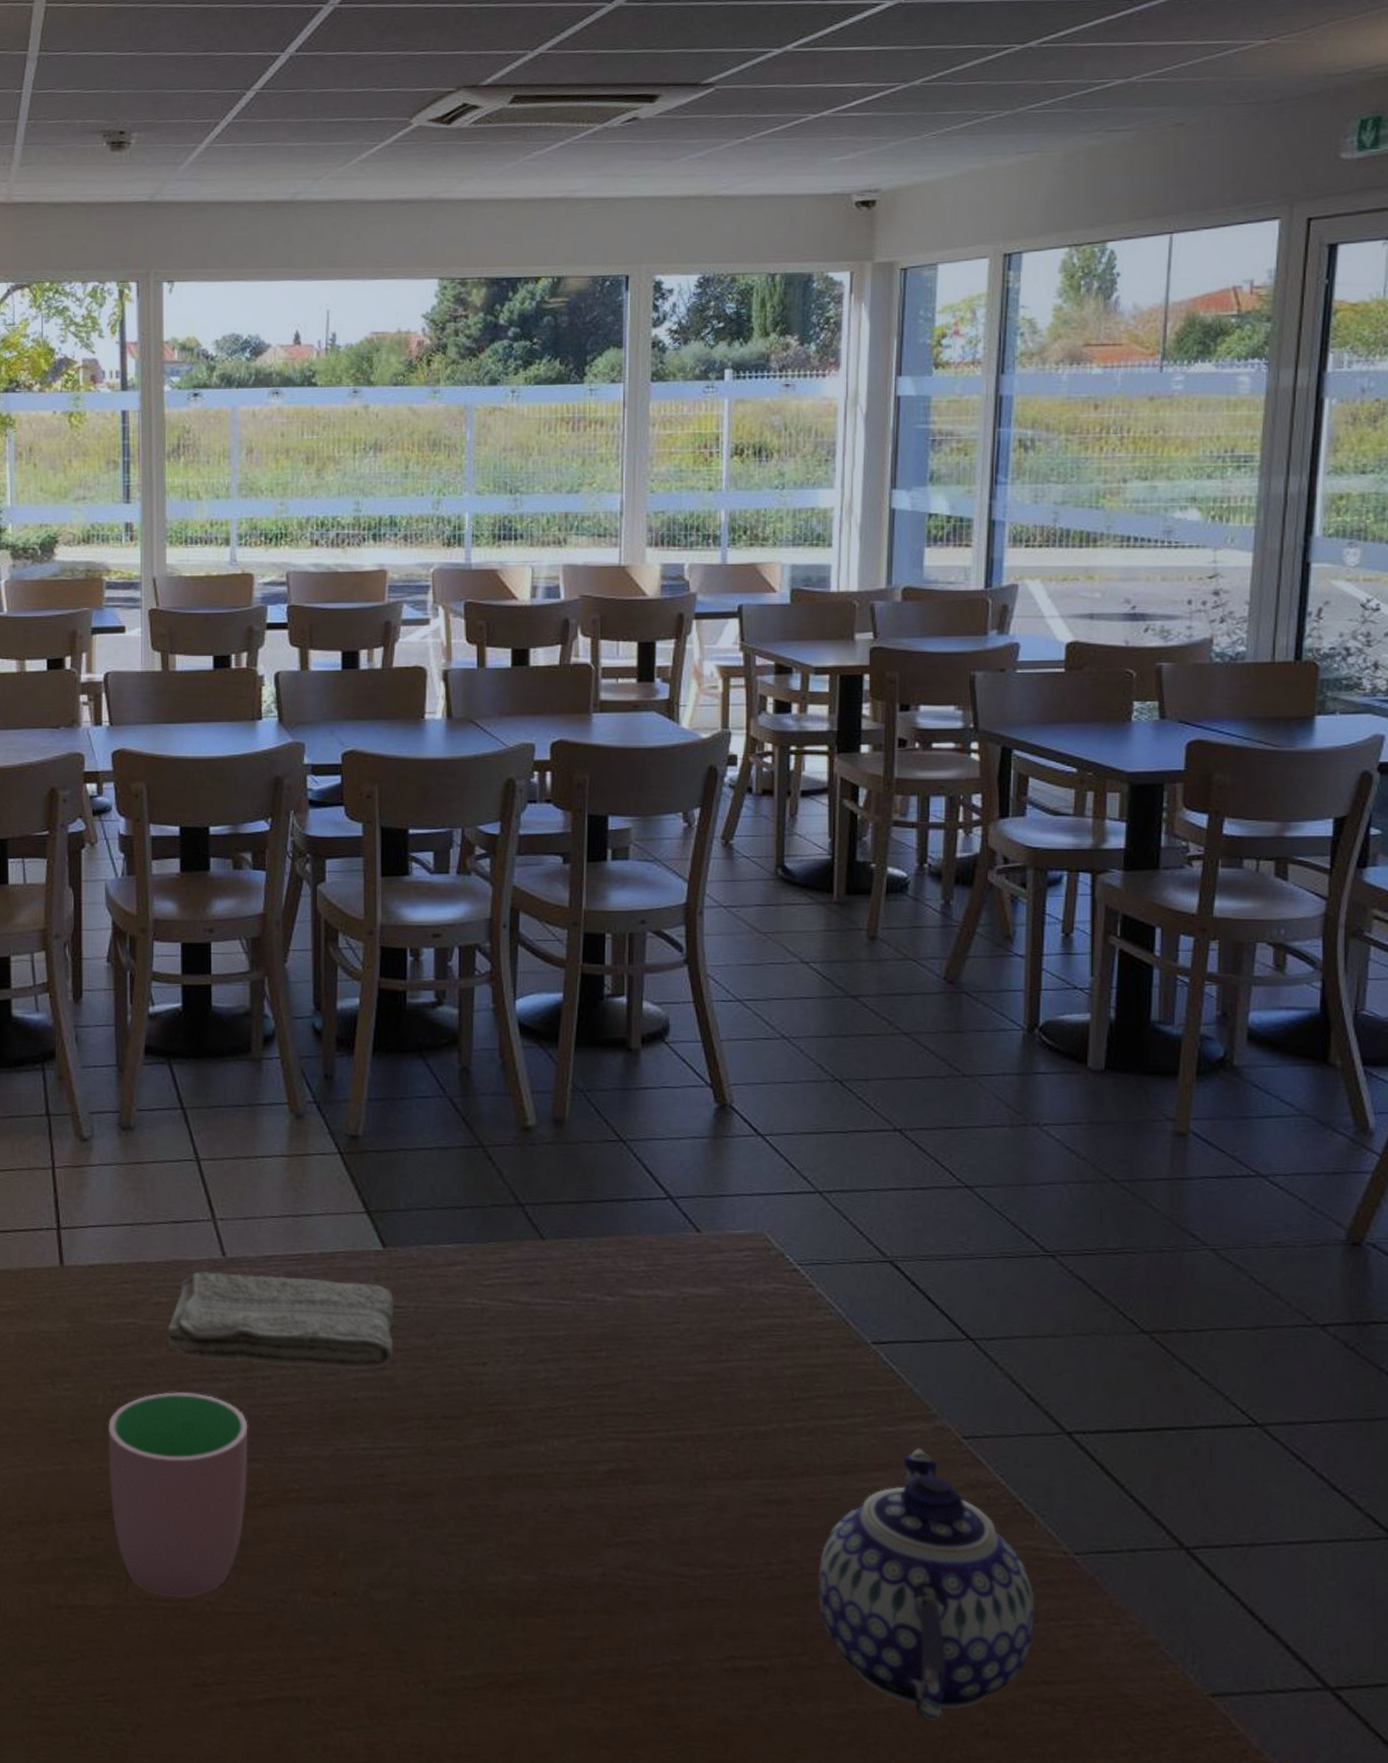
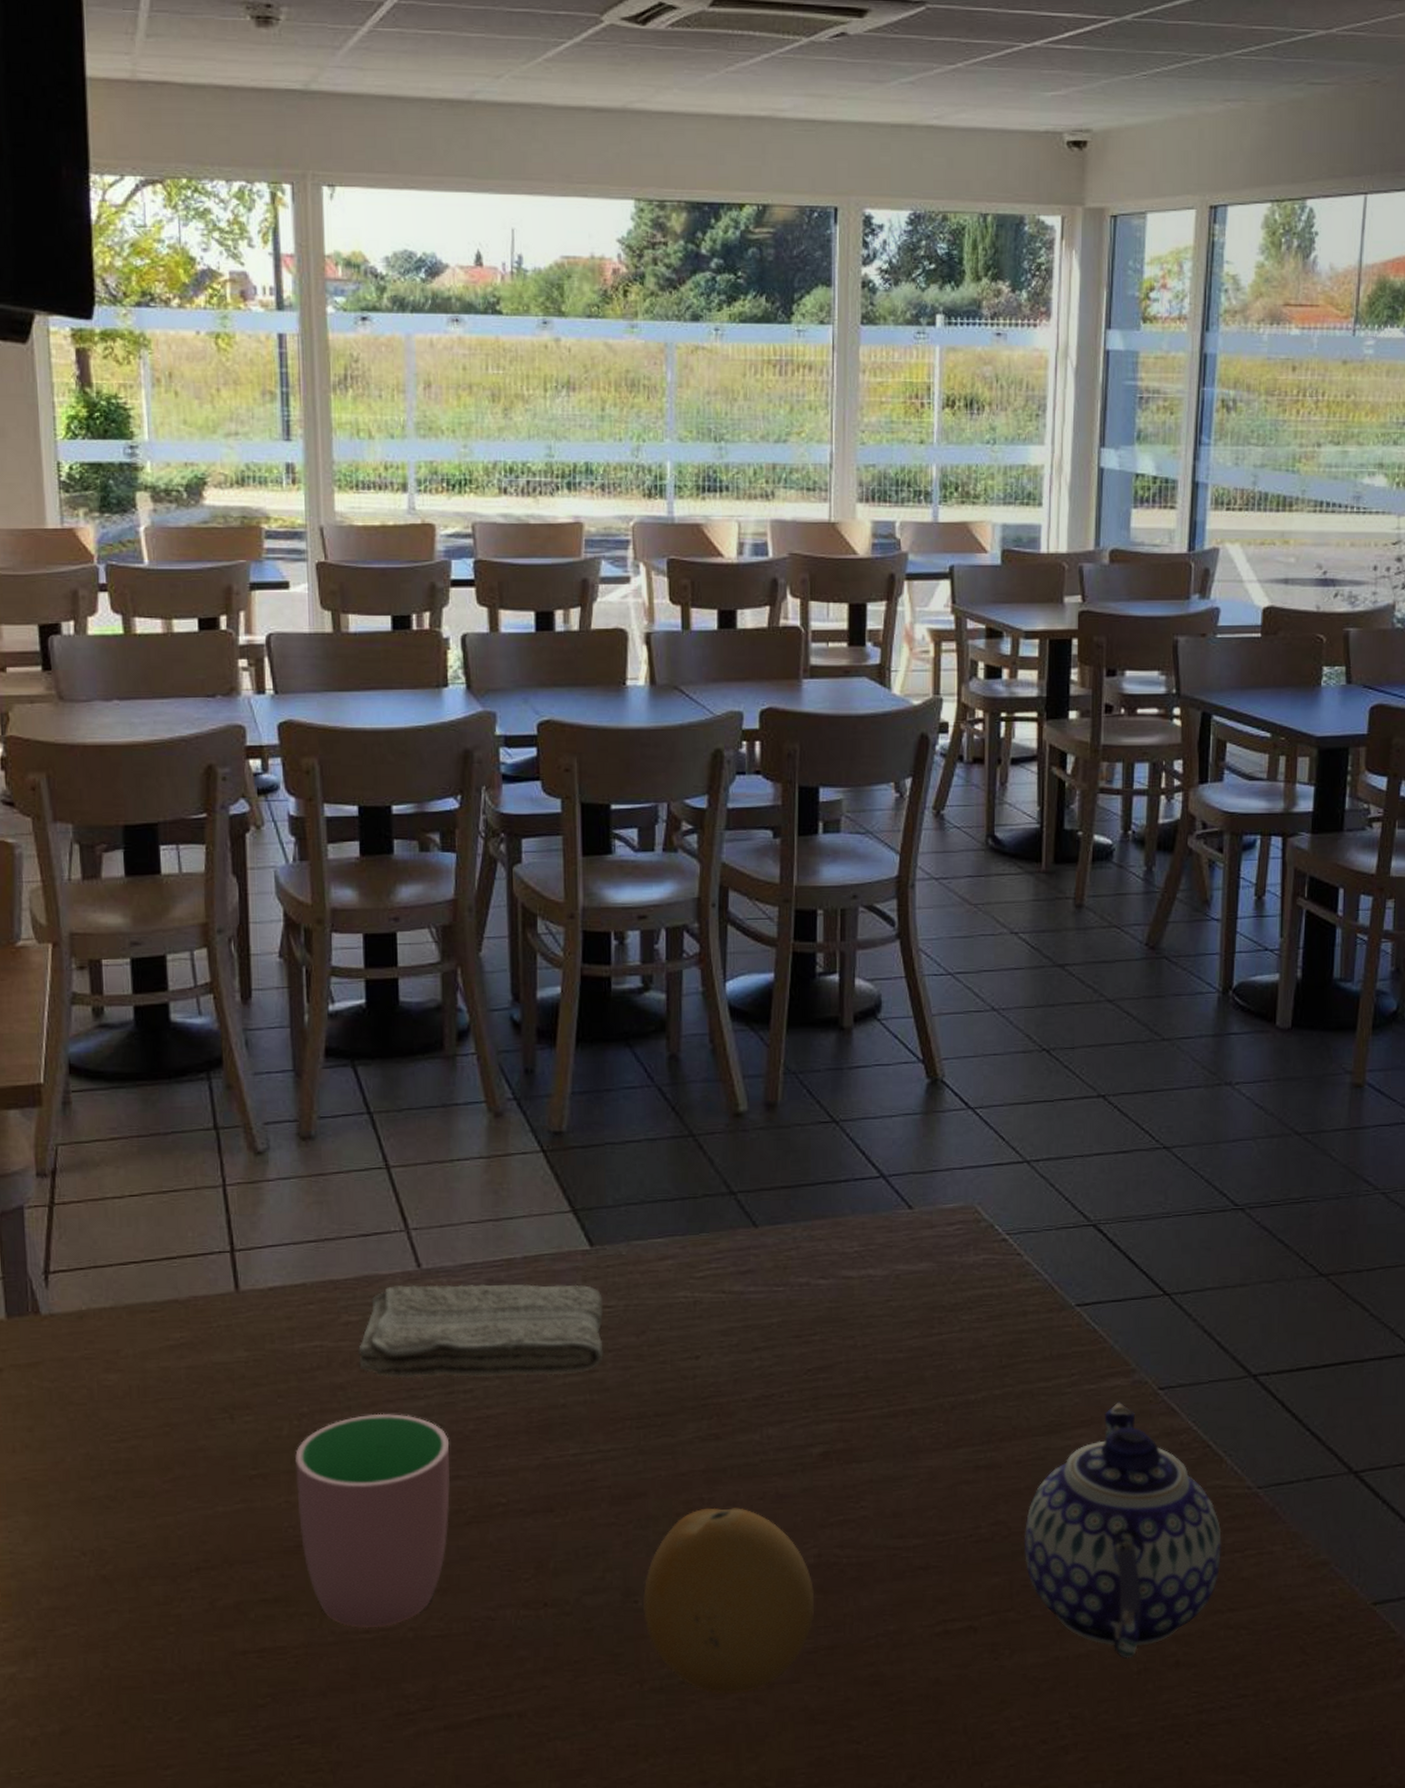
fruit: none [429,1514,599,1706] -> present [643,1507,815,1694]

